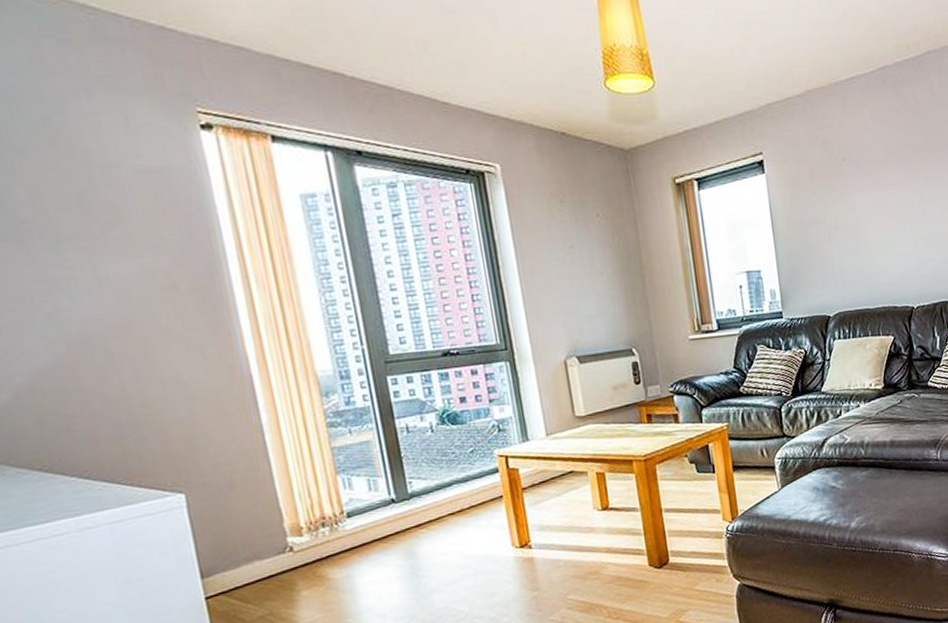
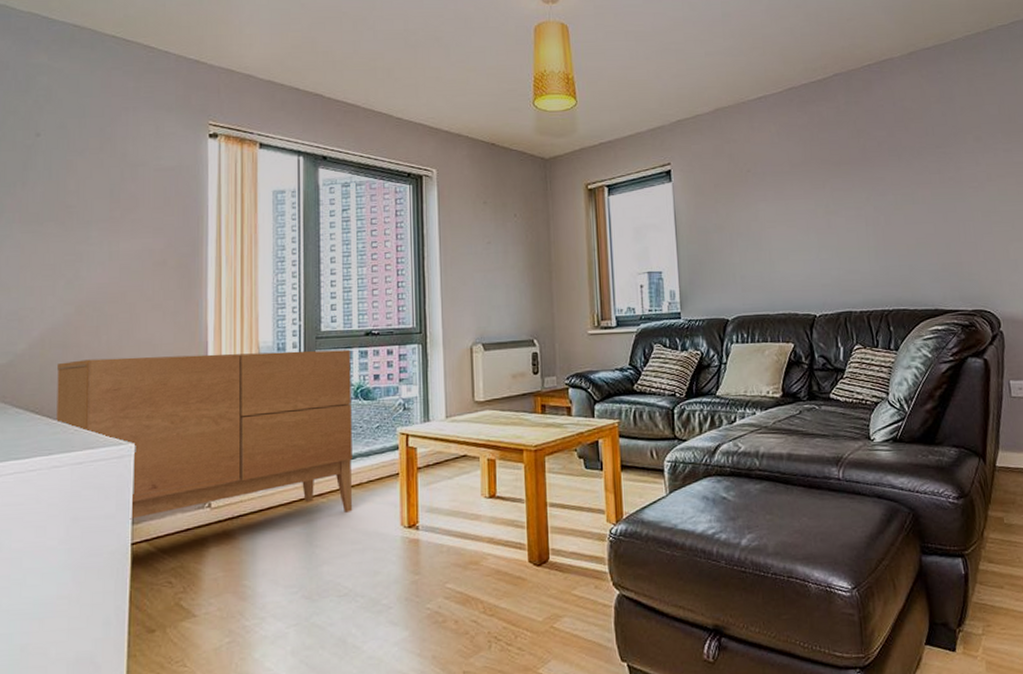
sideboard: none [60,372,456,574] -> present [56,349,352,520]

